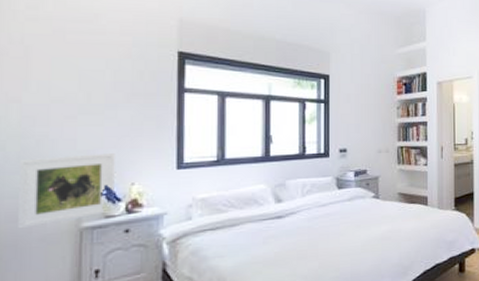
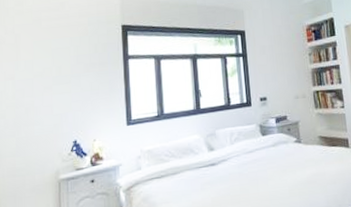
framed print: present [18,153,115,229] -> none [15,115,81,182]

